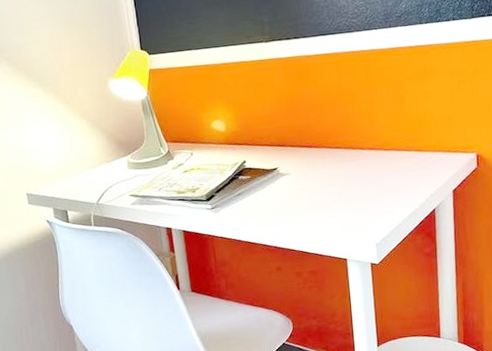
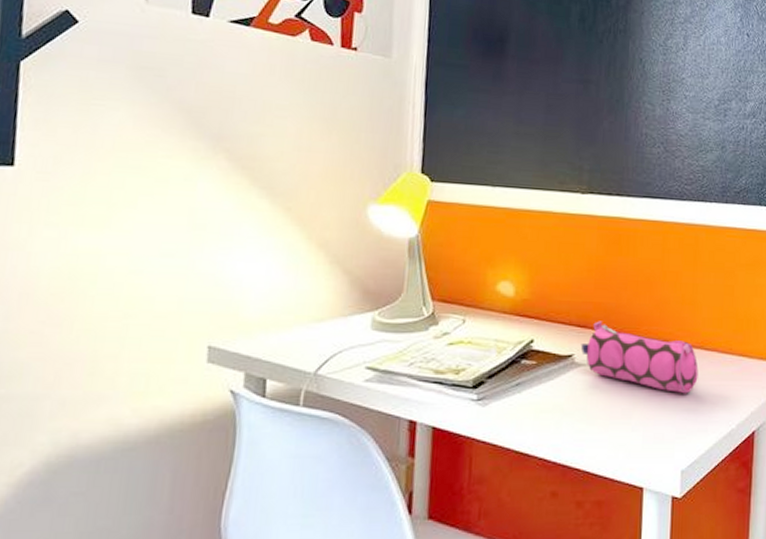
pencil case: none [282,139,382,187] -> present [580,321,699,394]

